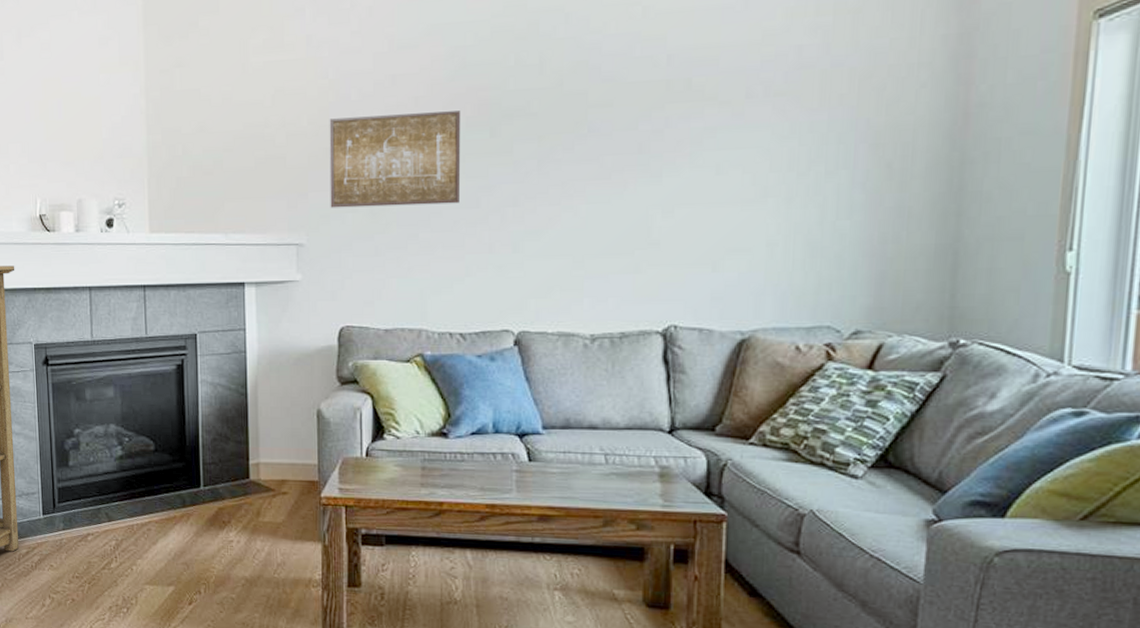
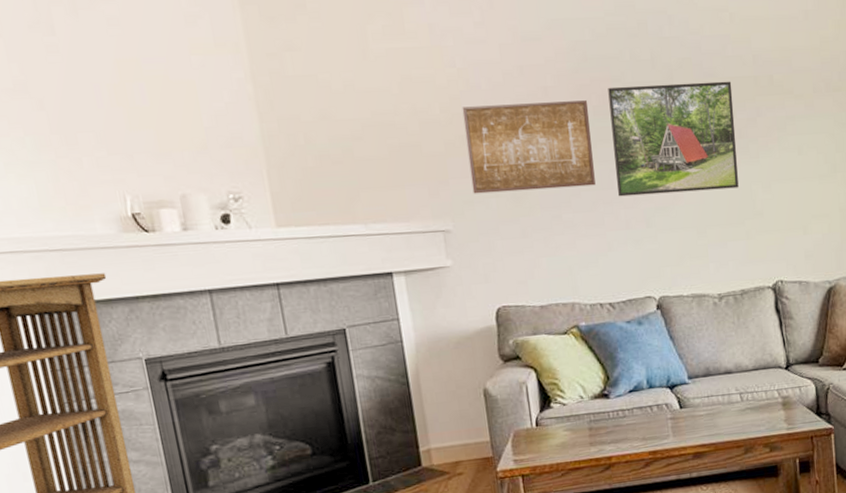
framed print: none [484,86,636,217] -> present [608,81,739,197]

